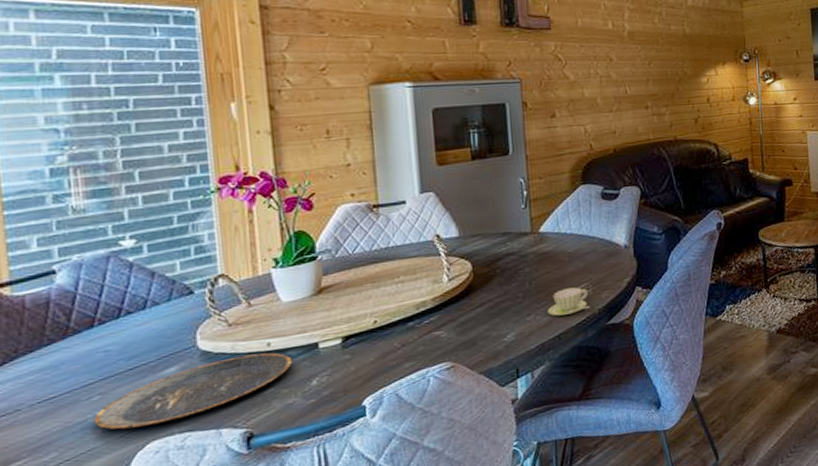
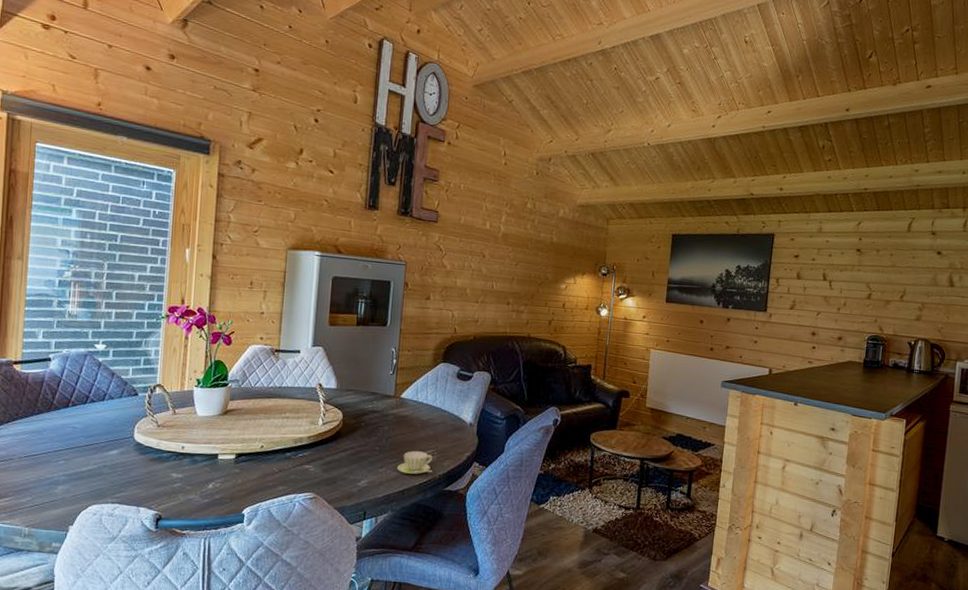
plate: present [93,352,293,431] -> none [57,452,198,493]

